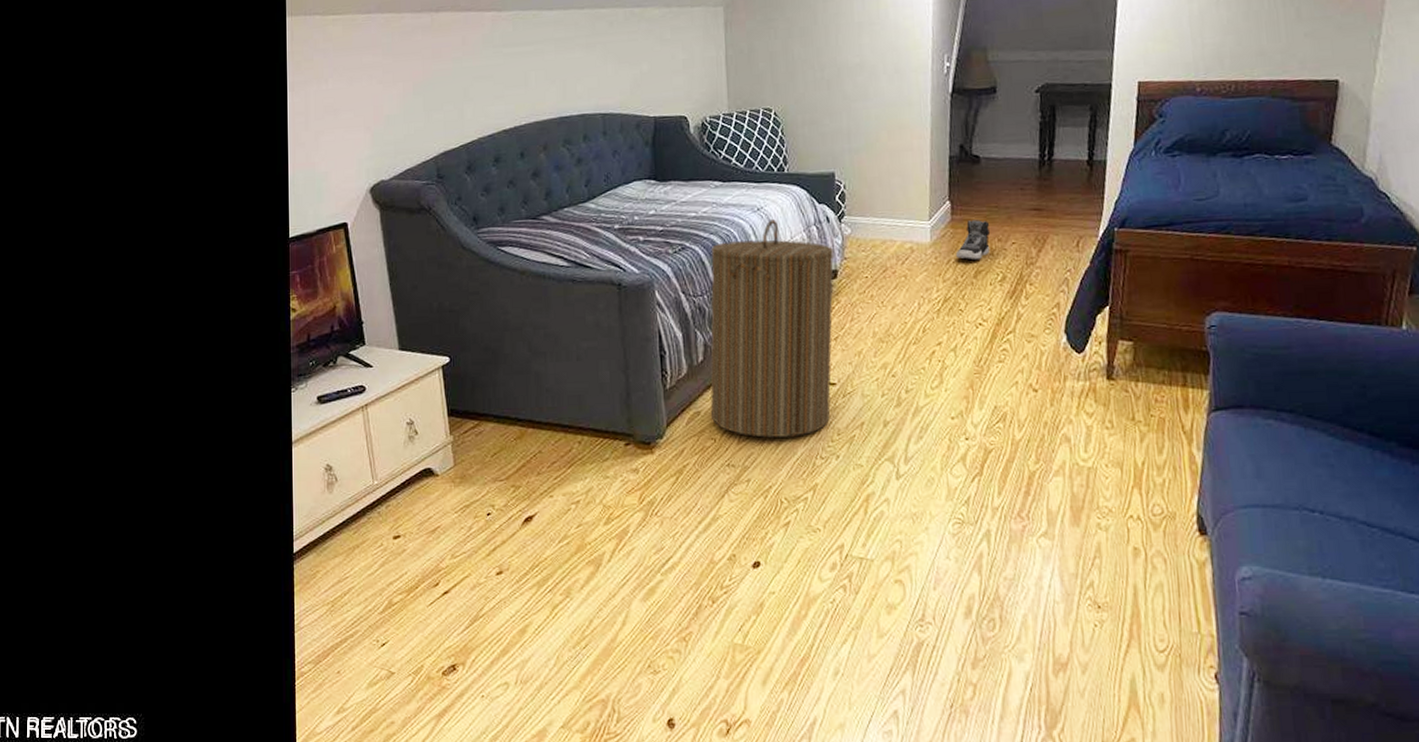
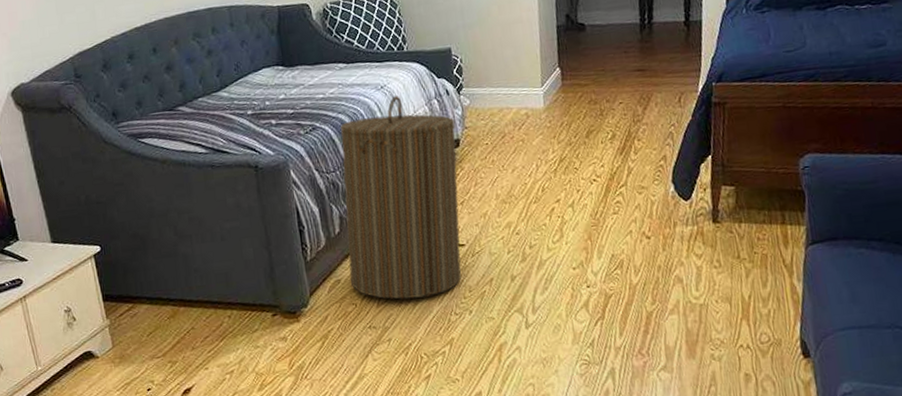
sneaker: present [955,220,991,260] -> none [568,83,600,121]

